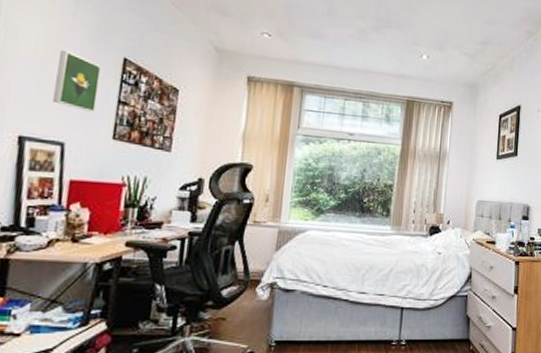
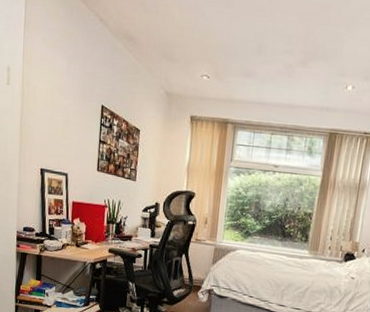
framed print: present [53,51,101,113] -> none [59,102,87,150]

